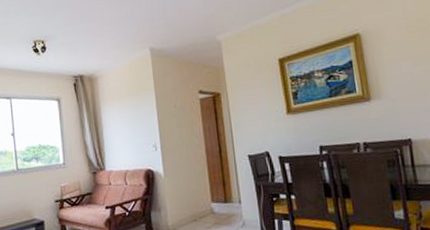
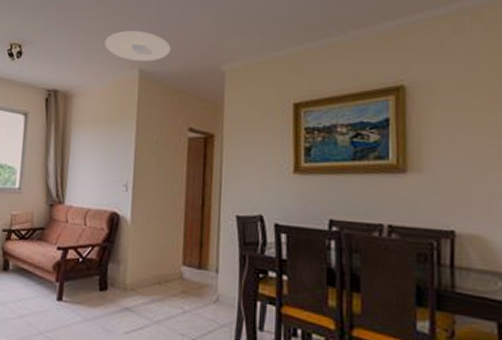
ceiling light: none [117,16,174,42] -> present [104,30,171,62]

